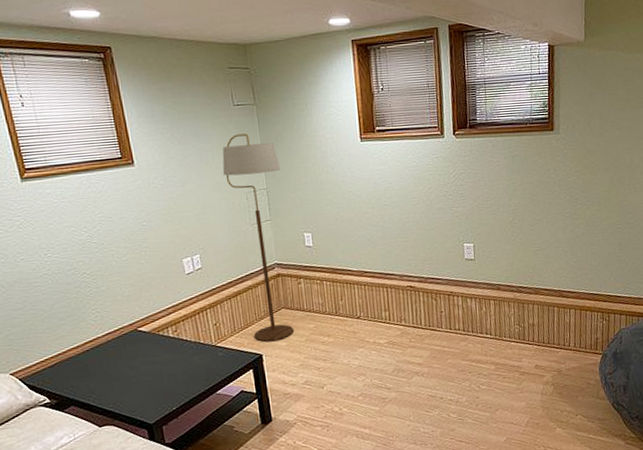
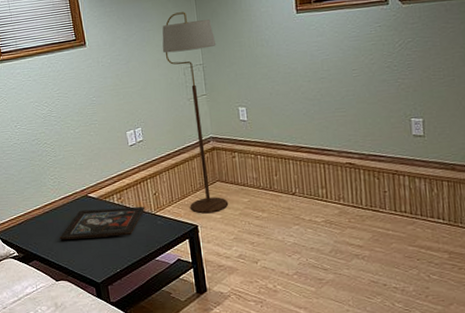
religious icon: none [102,339,204,381] -> present [59,207,144,240]

